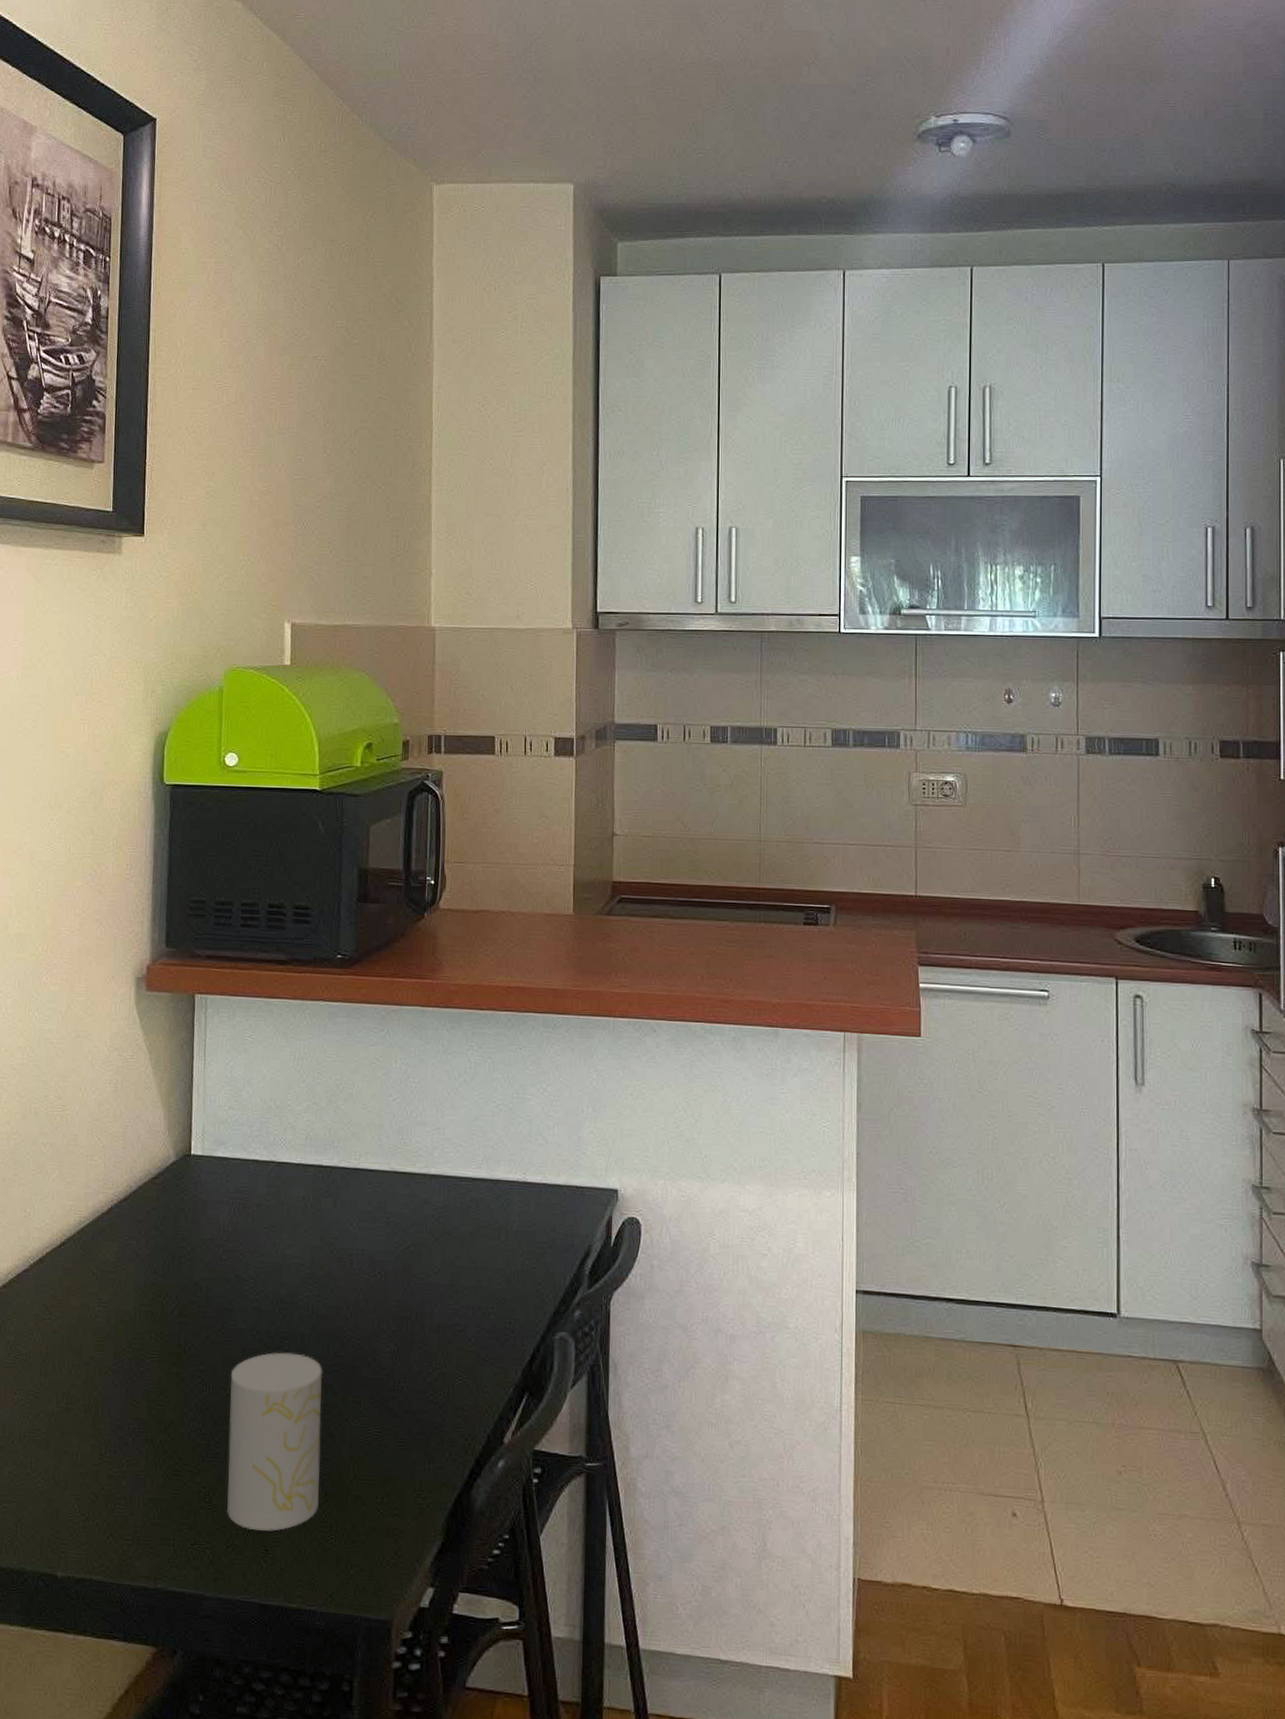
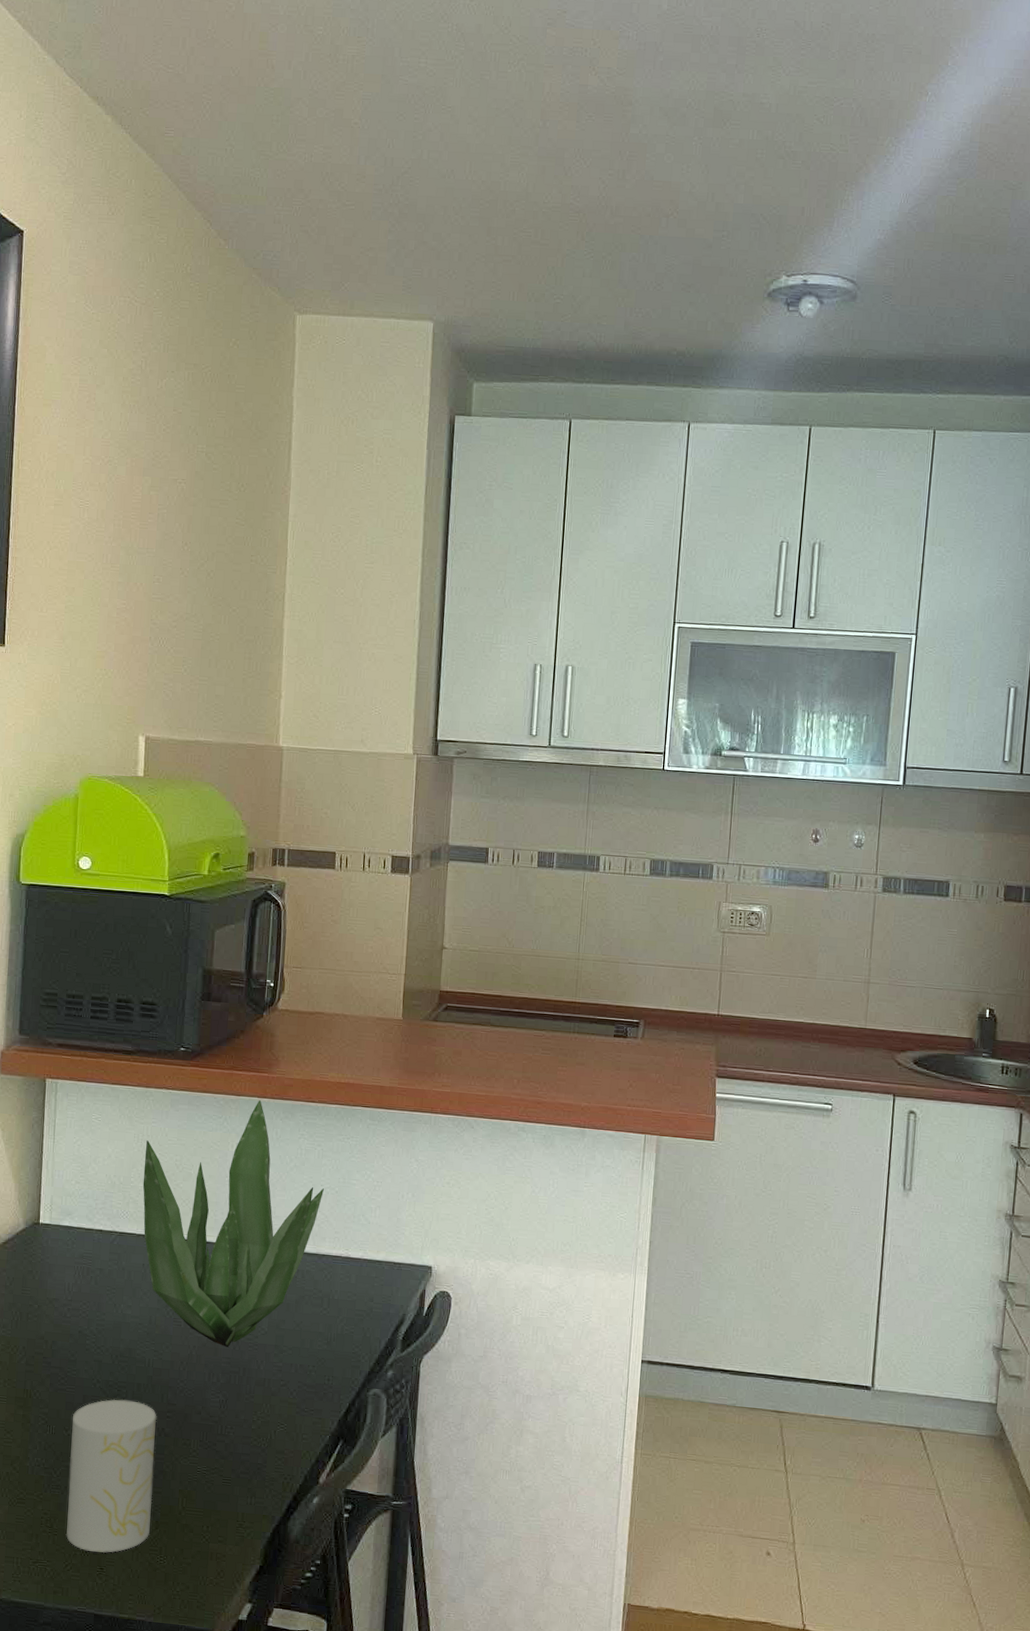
plant: none [301,1009,496,1289] -> present [142,1100,324,1348]

